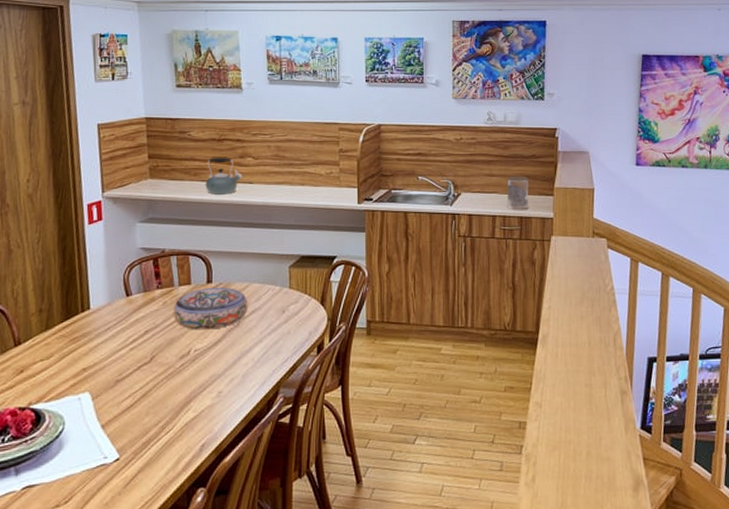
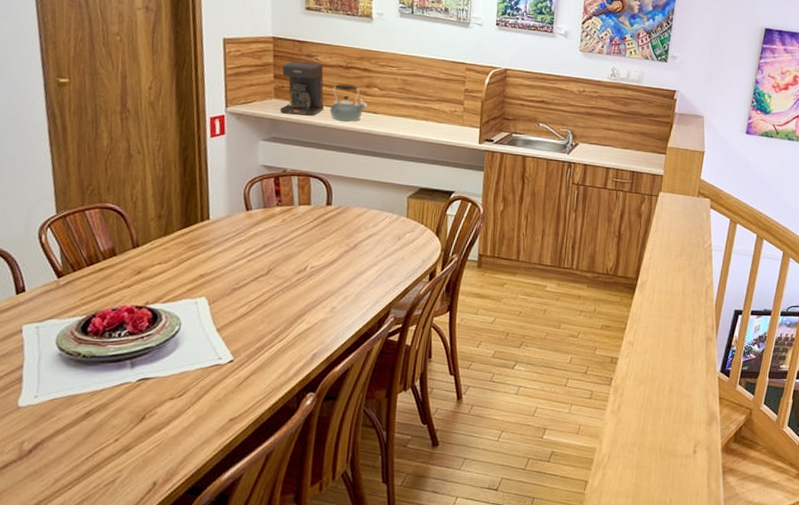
coffee maker: none [156,139,200,193] -> present [280,61,325,116]
bowl: present [172,287,248,330] -> none [291,209,366,249]
jar: present [507,175,529,211] -> none [621,131,644,166]

